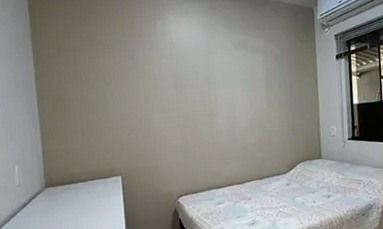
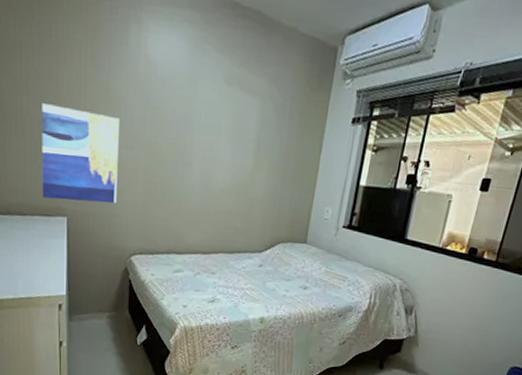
wall art: none [94,89,161,164] -> present [42,103,119,204]

